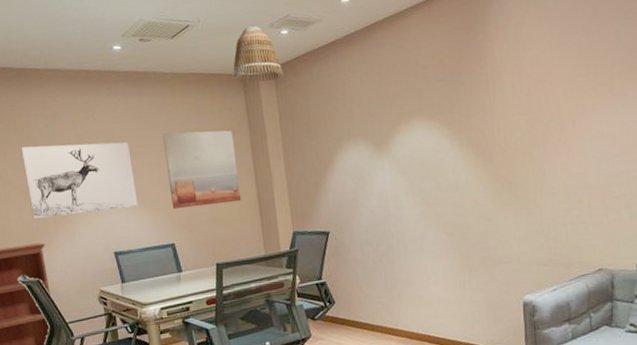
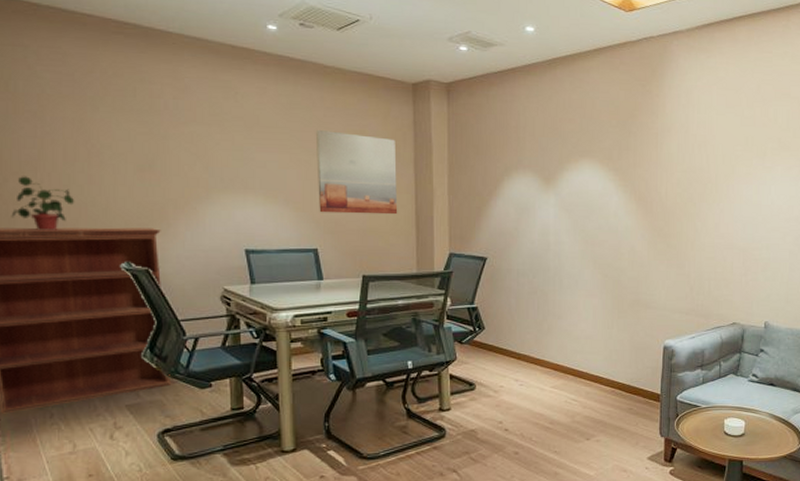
wall art: present [21,142,138,219] -> none [139,117,279,204]
lamp shade: present [232,26,284,83] -> none [401,35,458,96]

